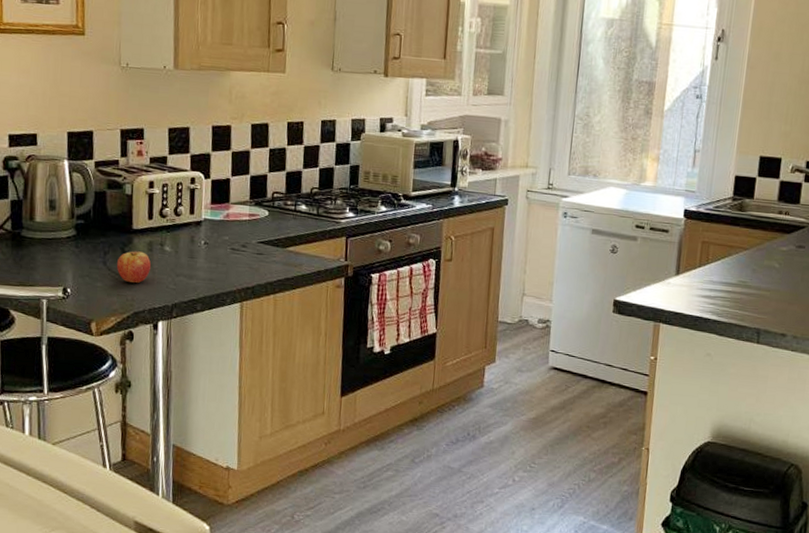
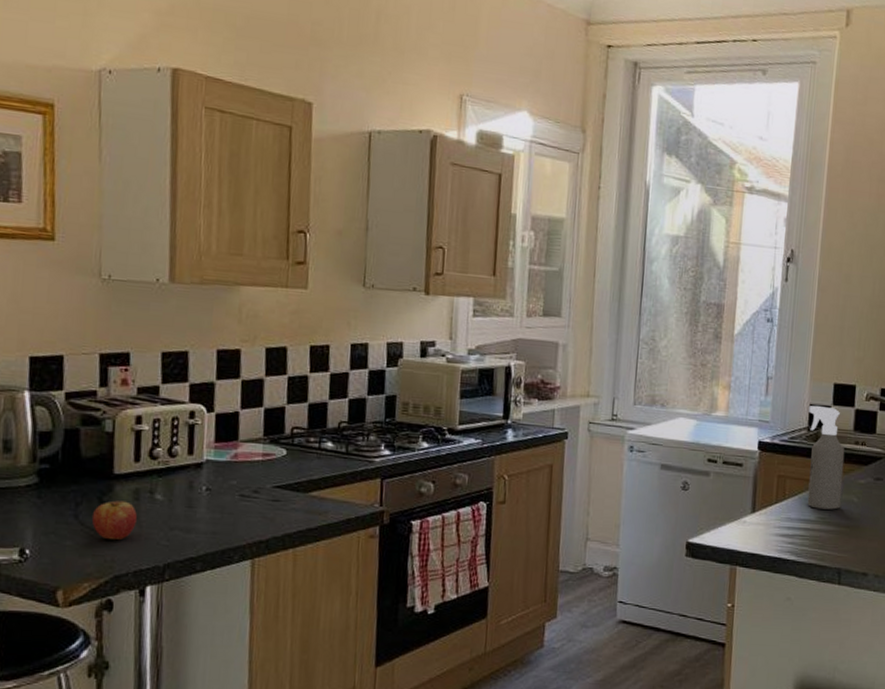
spray bottle: none [729,176,769,275] -> present [807,405,845,510]

